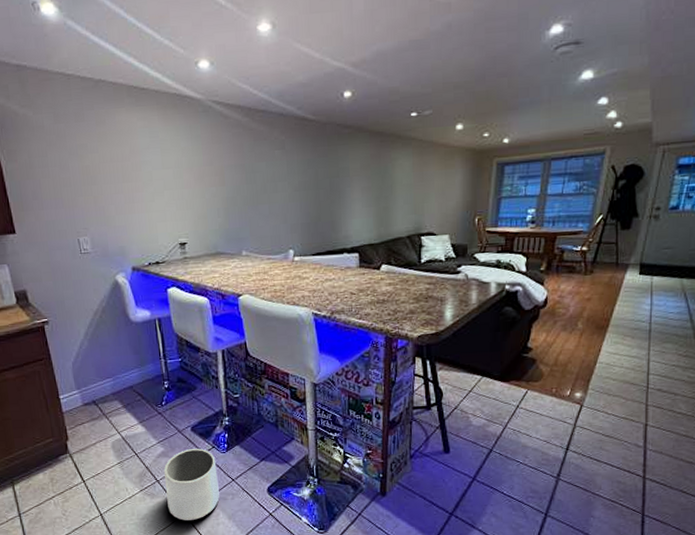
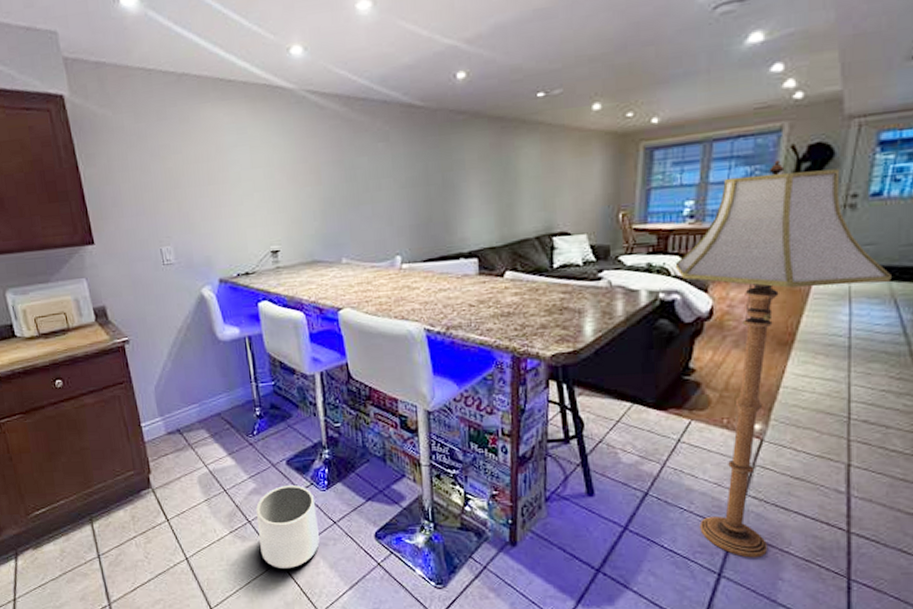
floor lamp: none [519,177,683,500] -> present [675,160,891,558]

